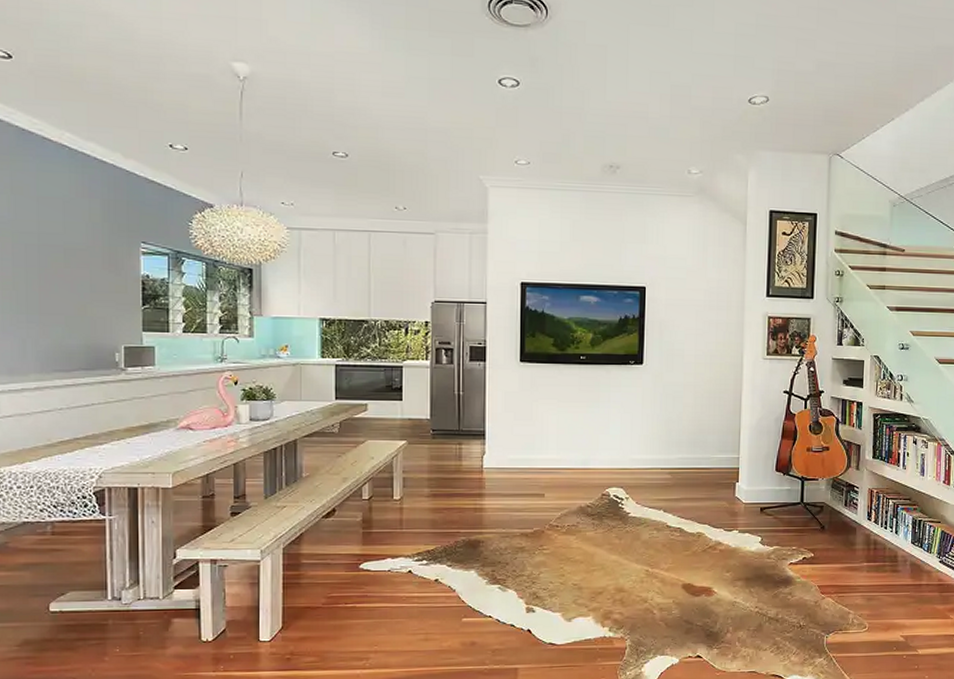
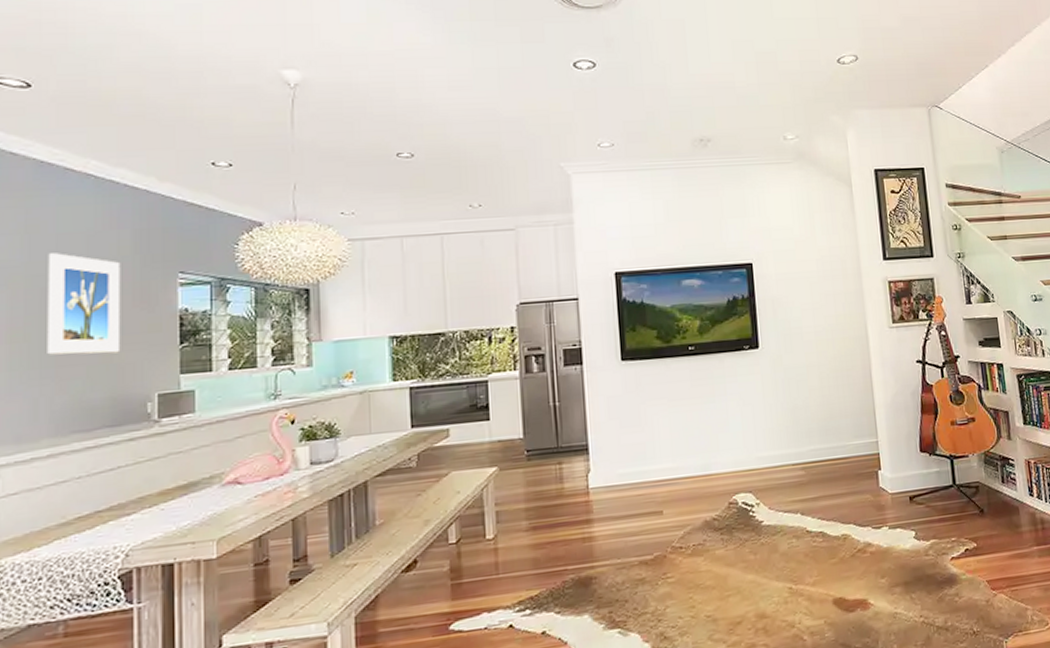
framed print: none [30,214,93,308] -> present [47,253,121,355]

